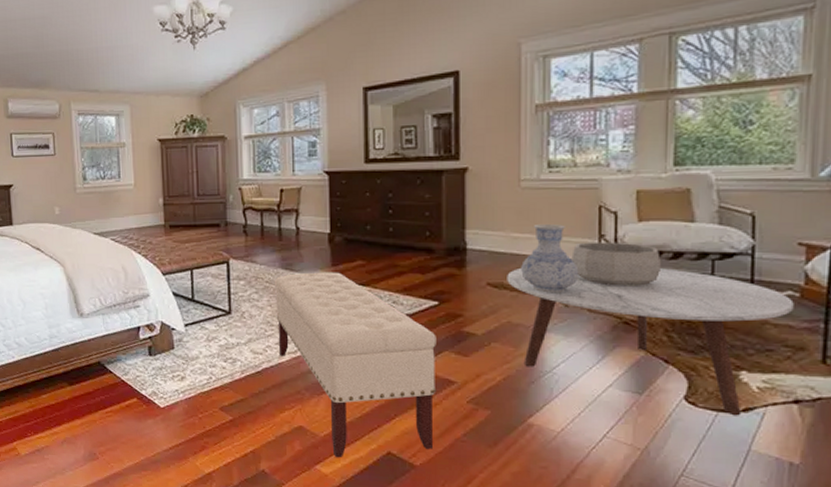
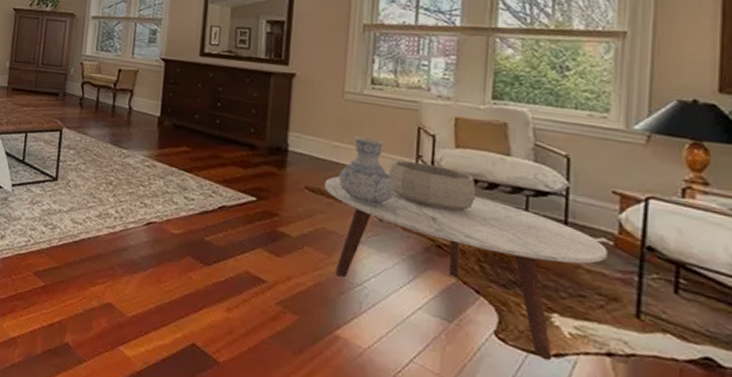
bench: present [274,272,437,458] -> none [98,150,251,347]

